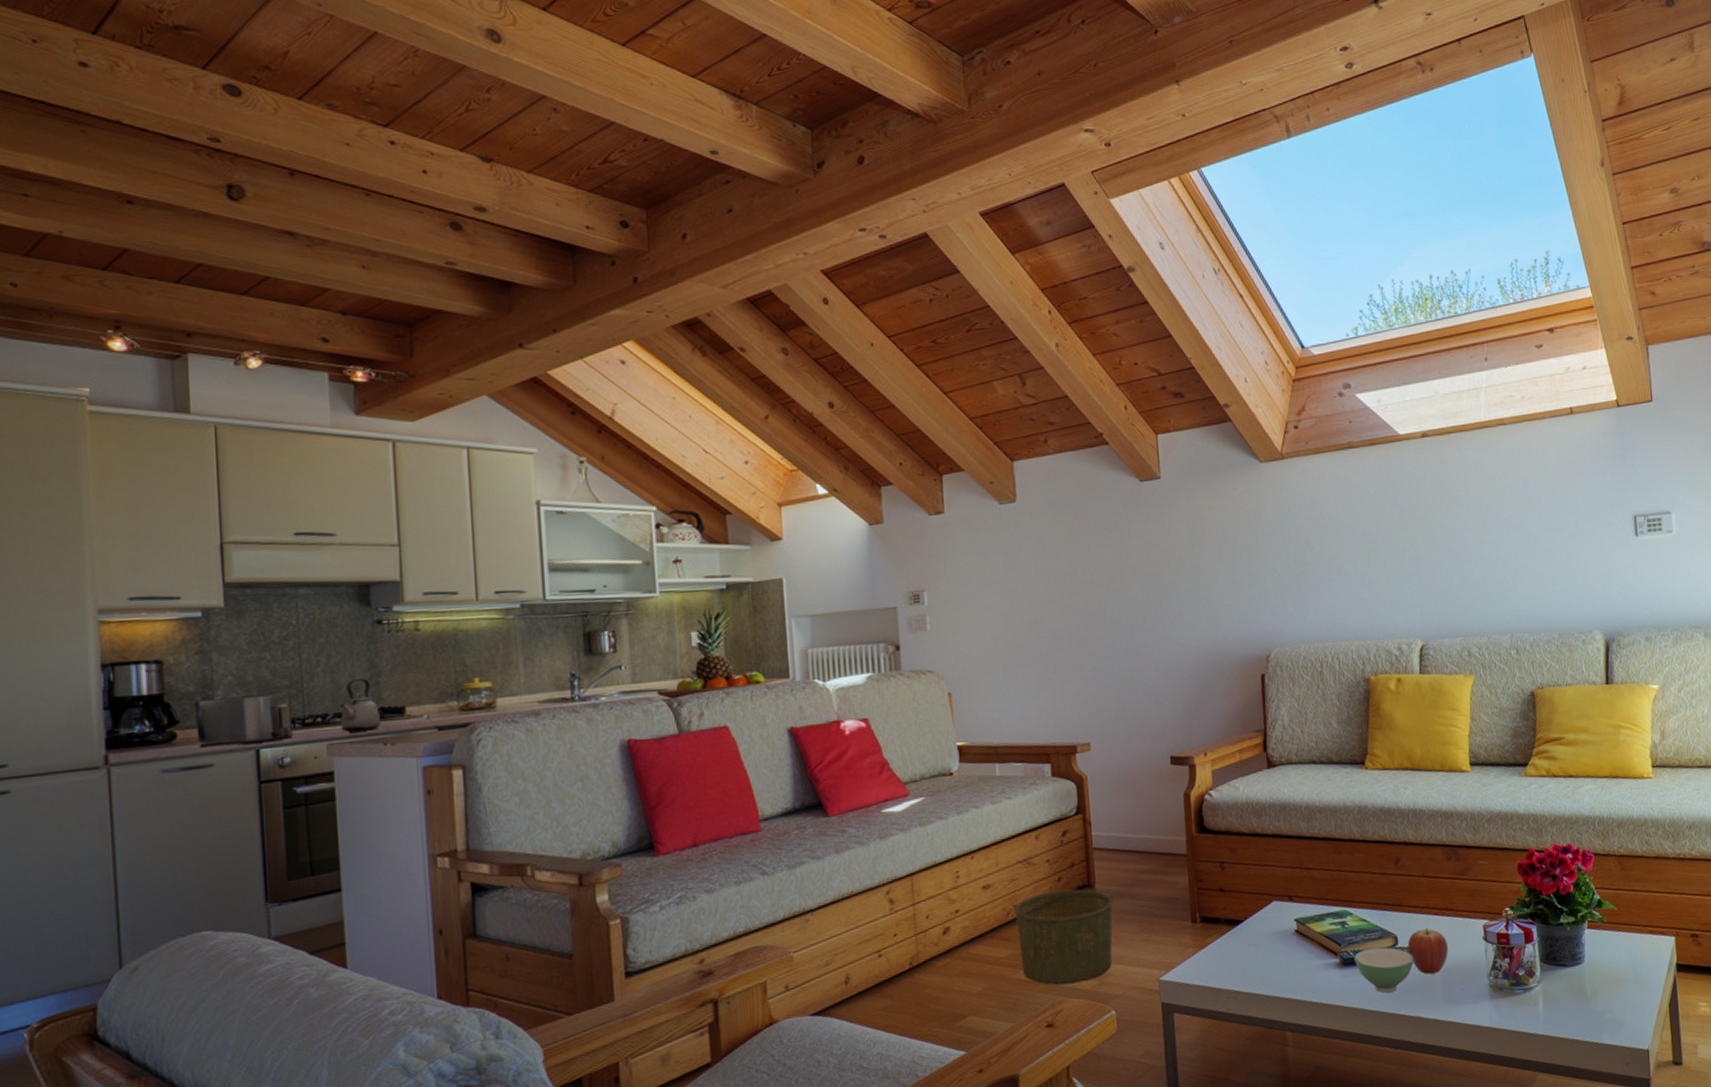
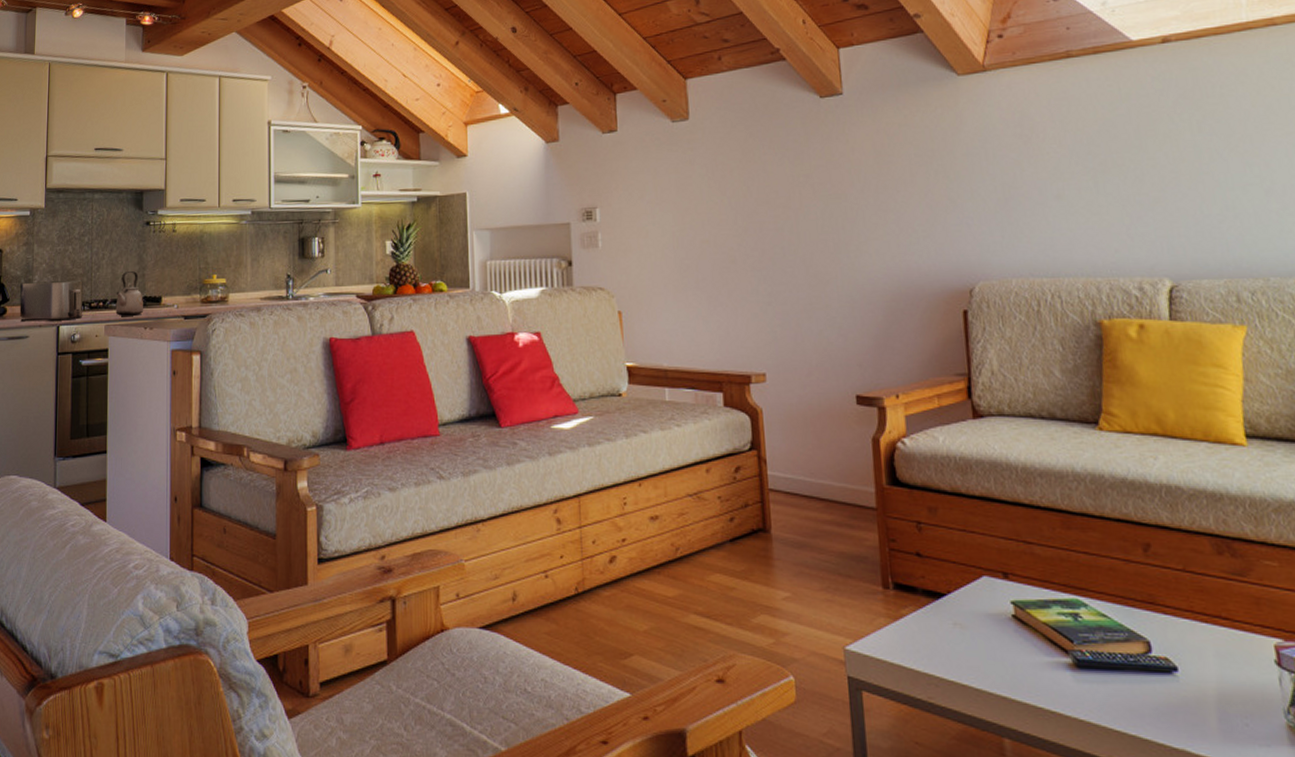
basket: present [1012,889,1116,984] -> none [681,532,794,638]
bowl: present [1353,947,1414,993] -> none [1090,651,1175,712]
fruit: present [1407,928,1448,975] -> none [1165,637,1225,698]

